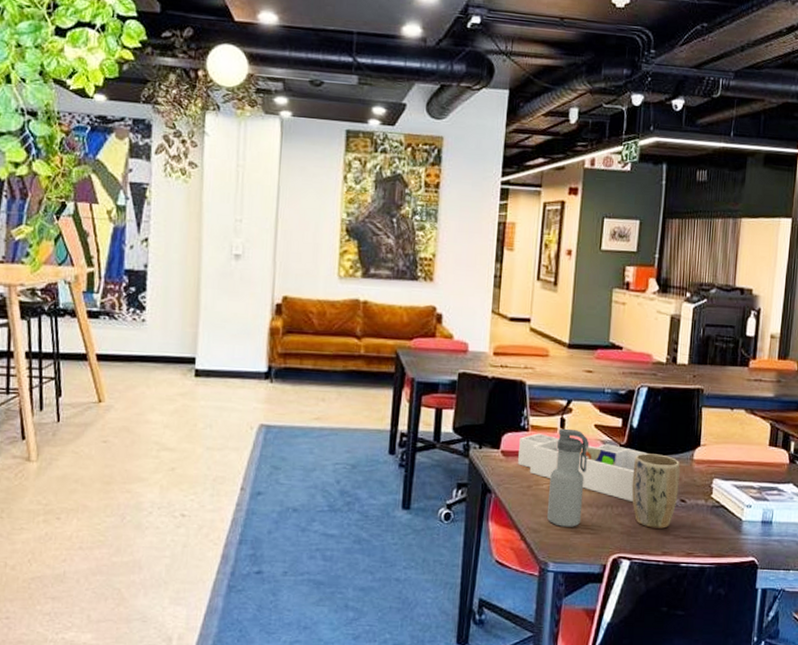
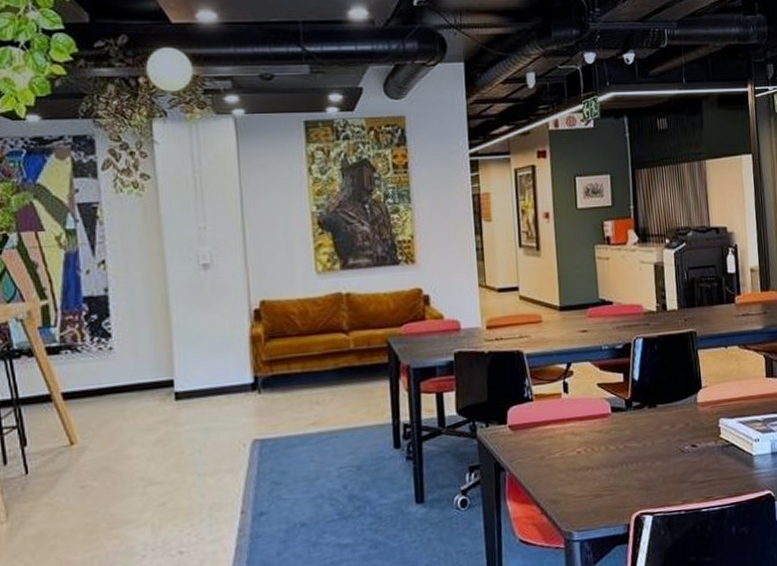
desk organizer: present [518,433,648,502] -> none [525,400,653,456]
water bottle: present [547,428,590,527] -> none [561,391,599,493]
plant pot: present [631,453,680,529] -> none [641,403,689,479]

